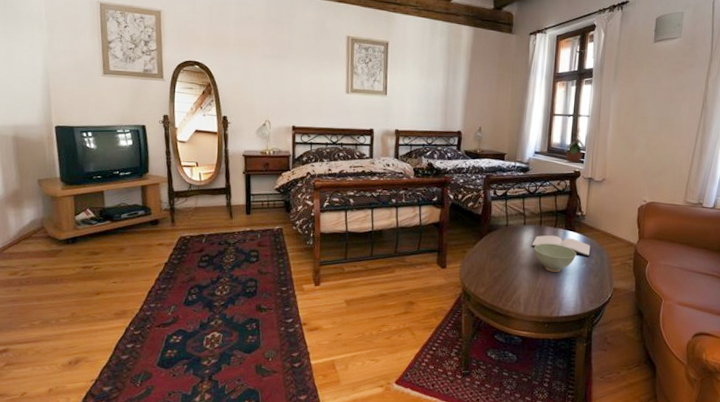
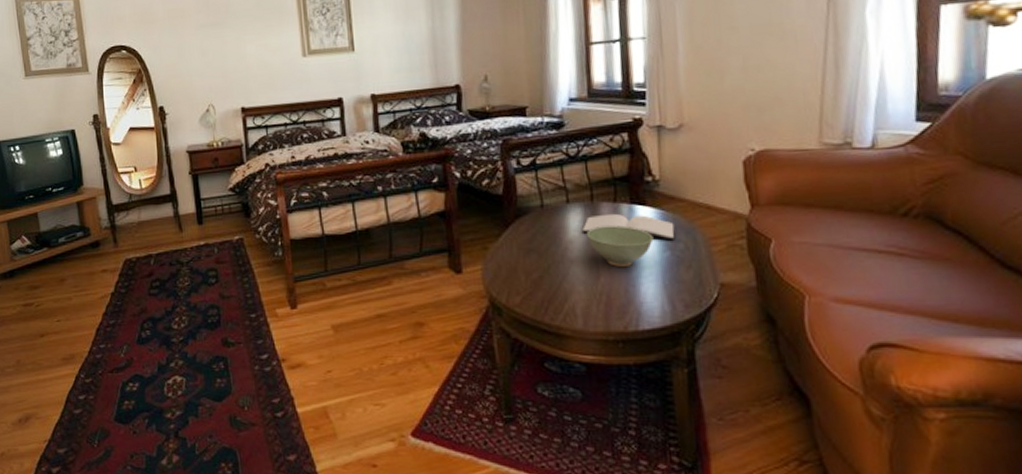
potted plant: present [564,127,586,163] -> none [613,56,646,108]

